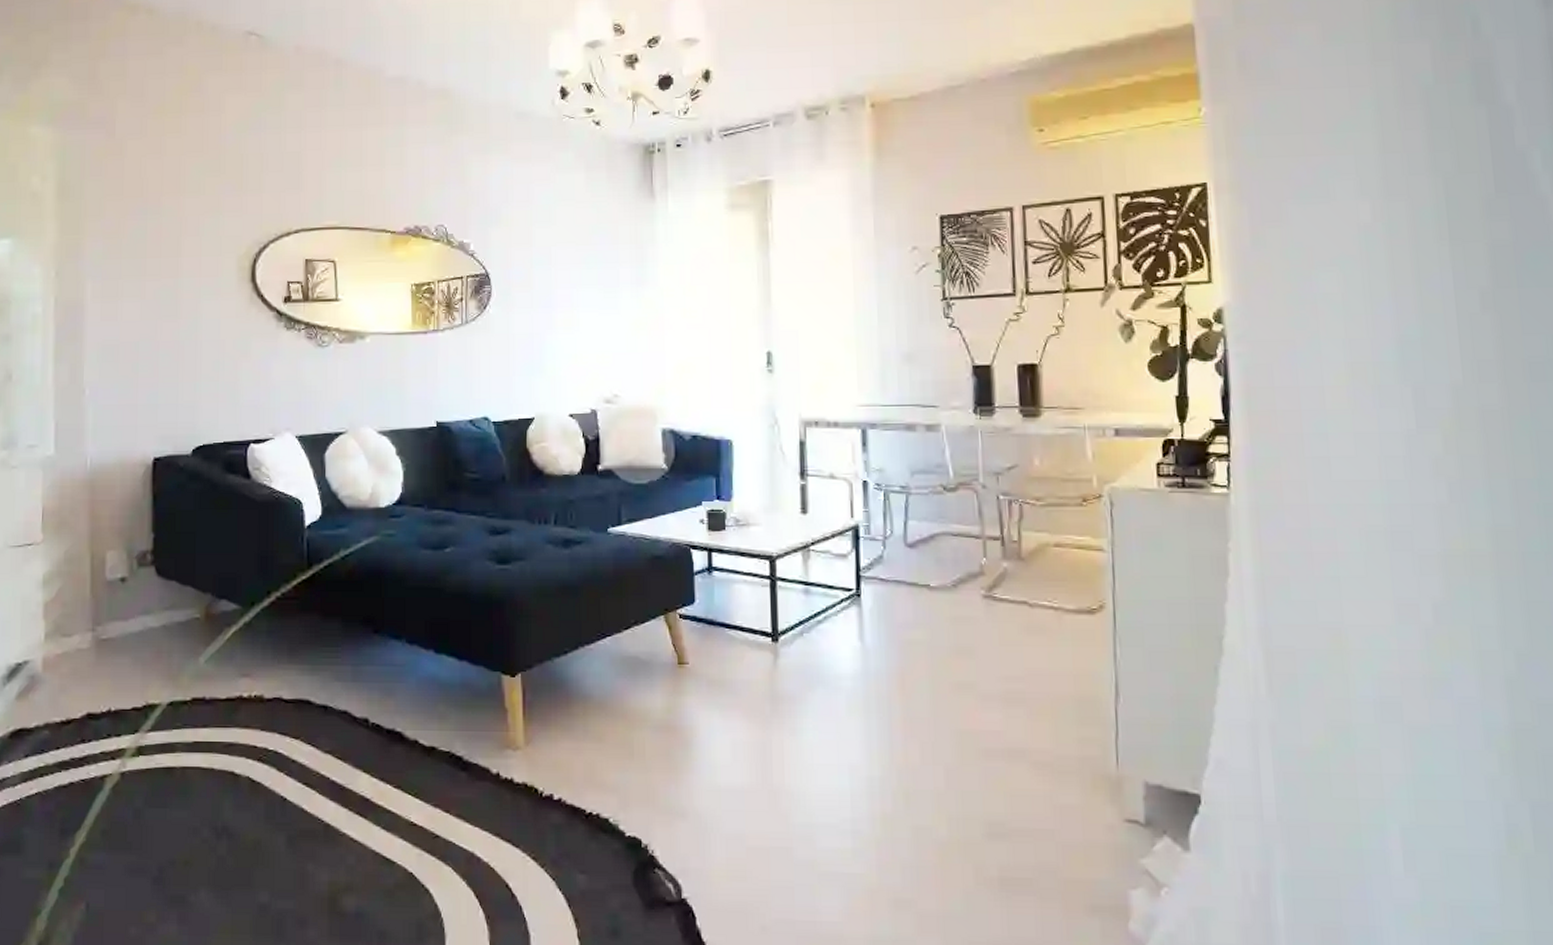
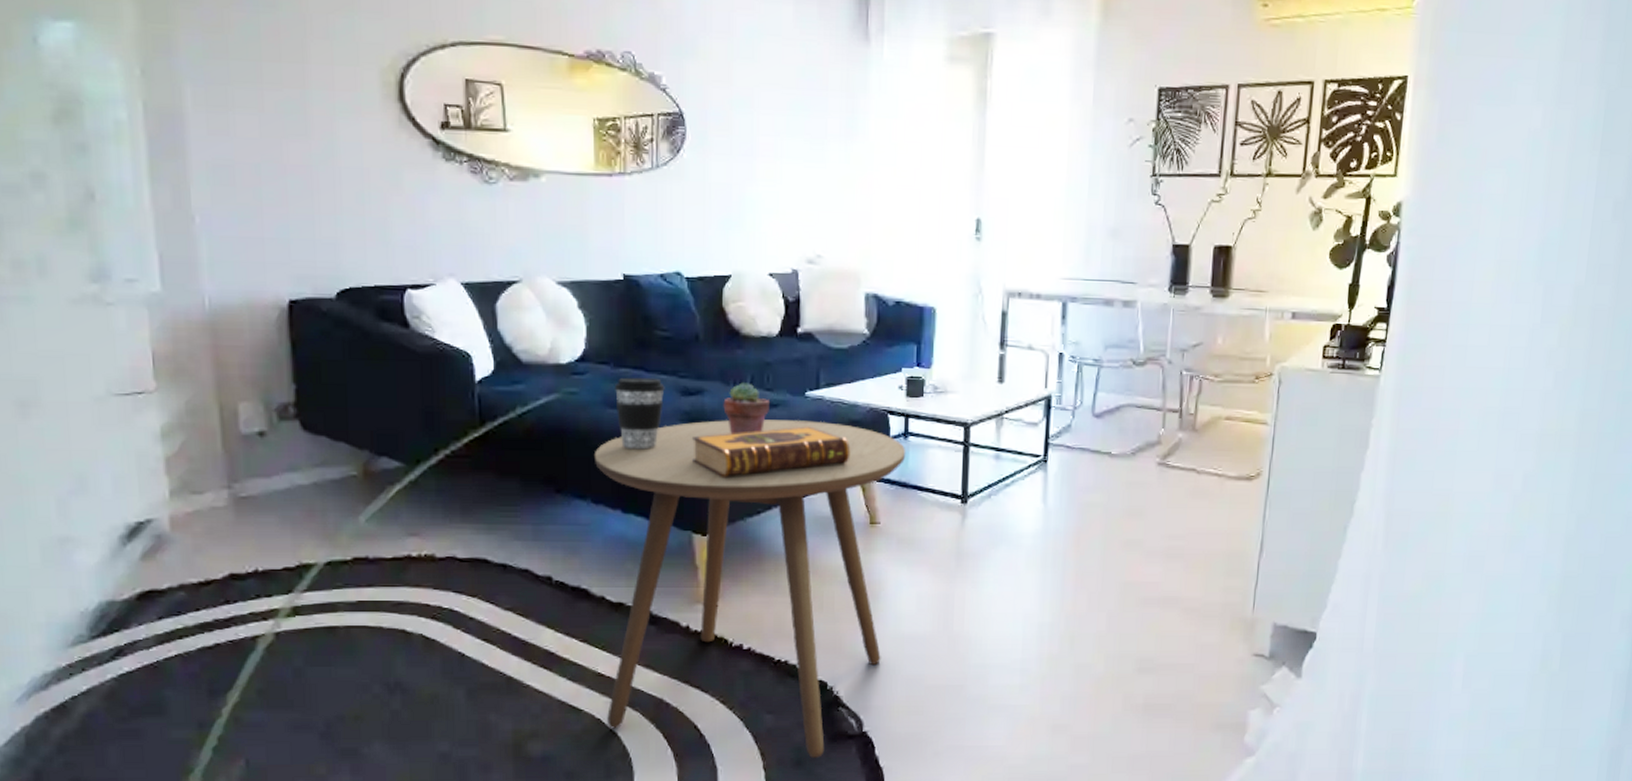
side table: none [408,557,711,929] -> present [593,420,906,759]
coffee cup: none [427,518,474,589] -> present [614,377,665,450]
hardback book: none [501,563,655,618] -> present [693,426,851,479]
potted succulent: none [529,521,574,572] -> present [723,382,771,434]

